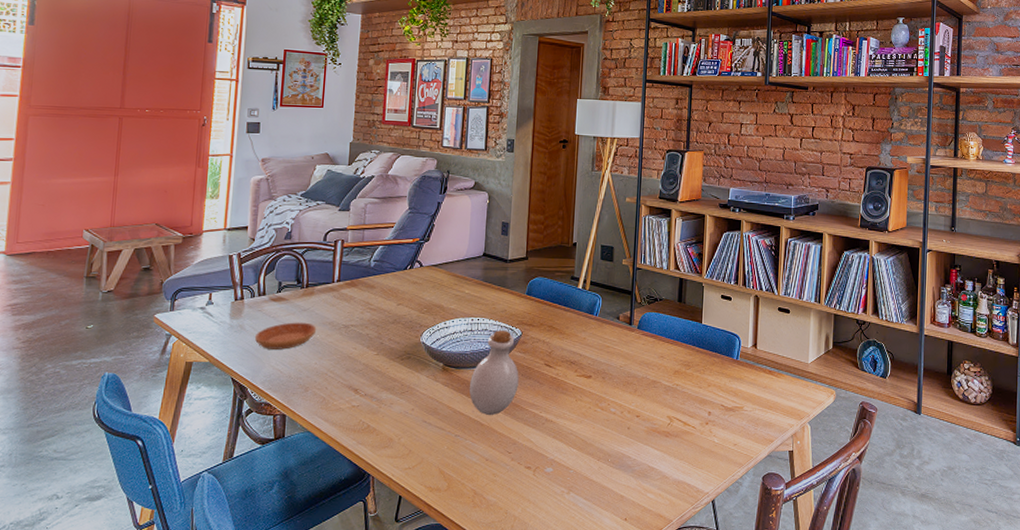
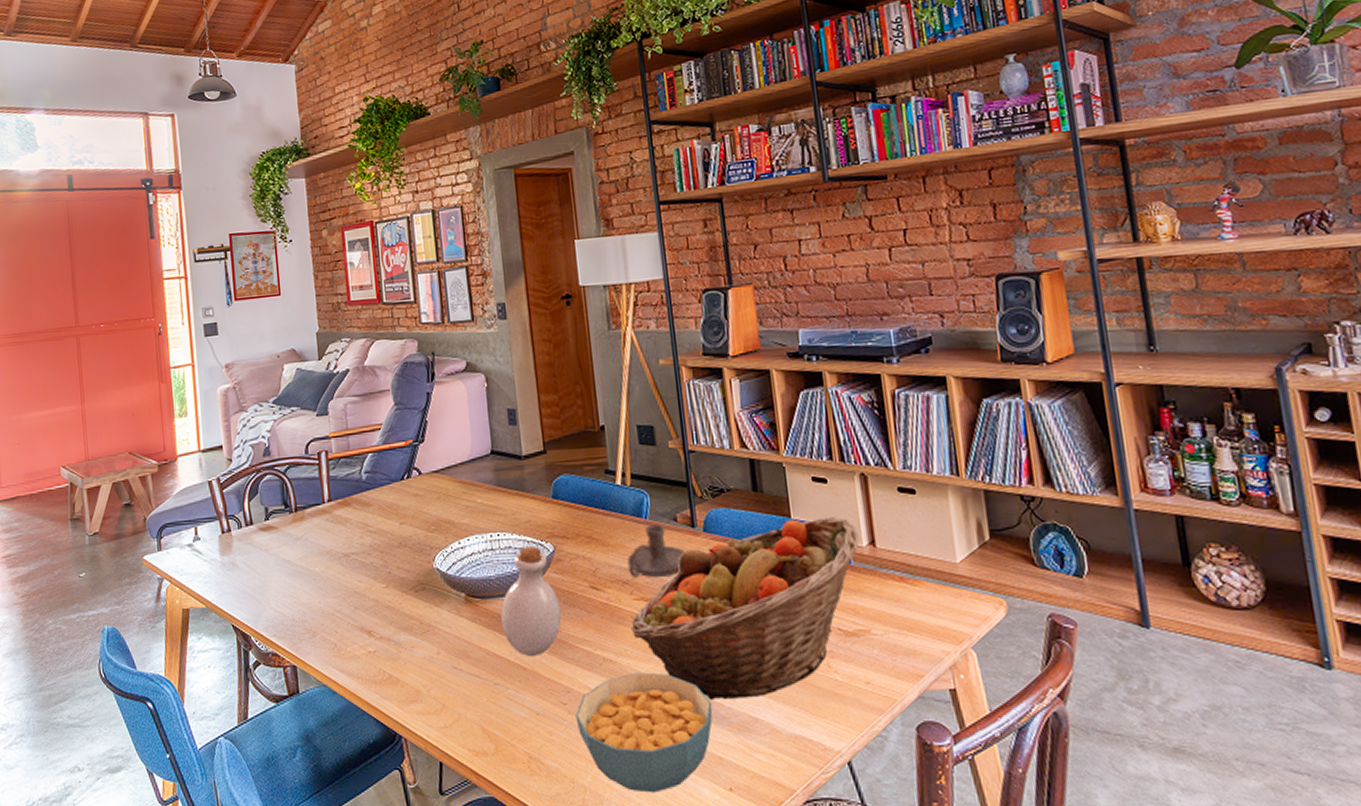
saucer: present [254,322,317,350] -> none [249,553,315,589]
cereal bowl: none [516,431,622,522] -> present [575,672,713,793]
fruit basket: none [571,324,747,454] -> present [630,517,859,701]
candle holder: none [577,321,622,361] -> present [627,524,686,578]

